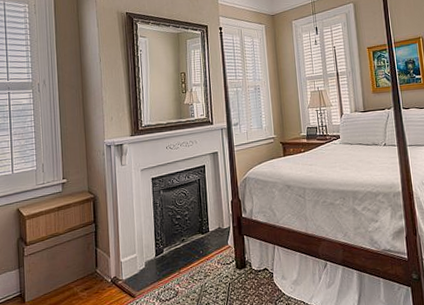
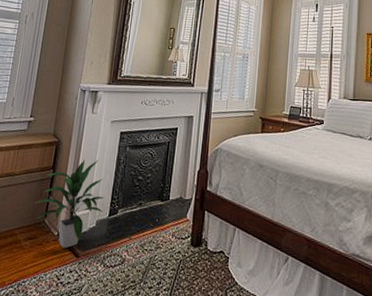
indoor plant: none [83,207,149,292] -> present [34,160,105,249]

